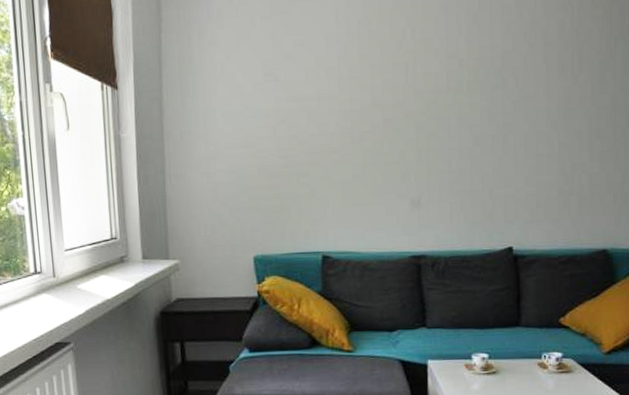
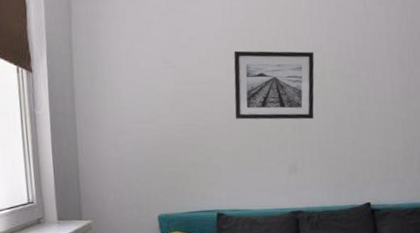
wall art: none [347,57,448,143] -> present [234,50,315,120]

